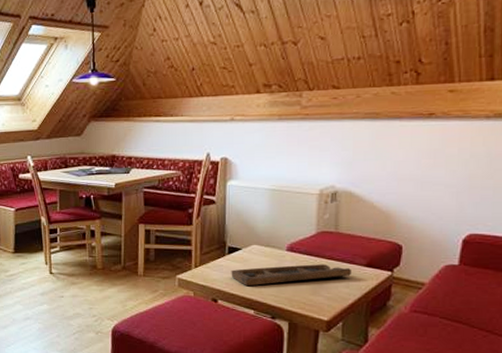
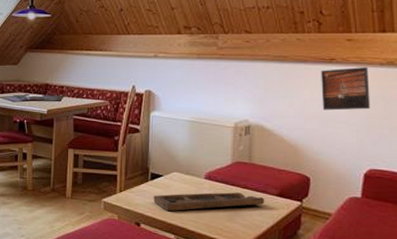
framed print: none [417,121,473,172] -> present [321,67,370,111]

